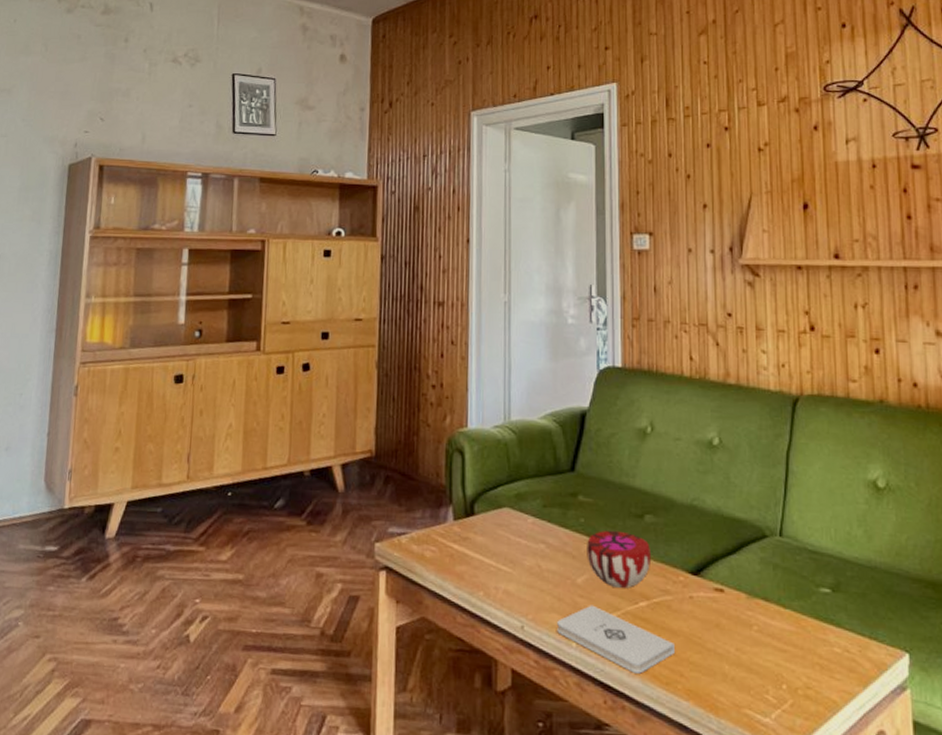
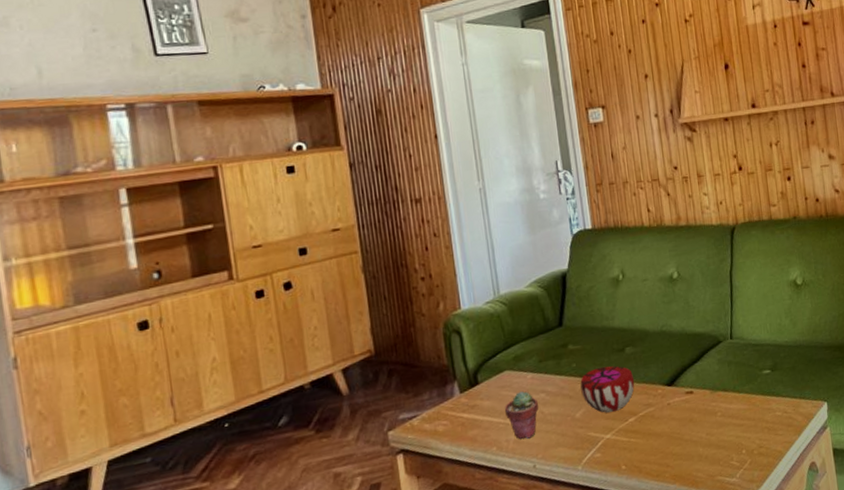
potted succulent: none [499,534,536,593] -> present [505,391,538,439]
notepad: present [557,605,674,674] -> none [563,431,661,476]

